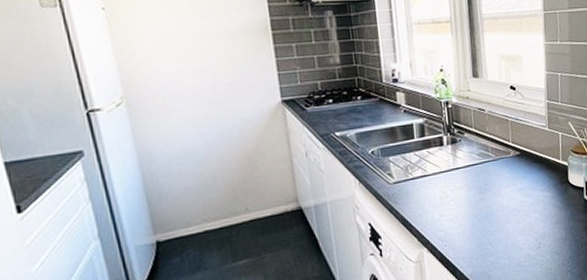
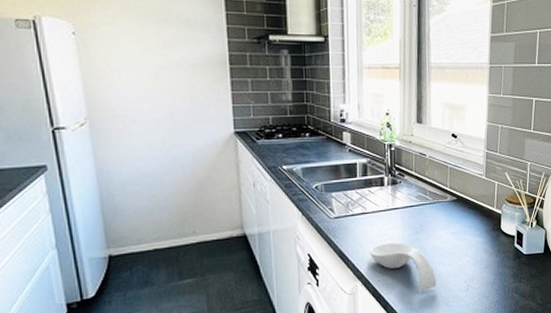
spoon rest: none [433,203,507,253] -> present [370,242,437,291]

